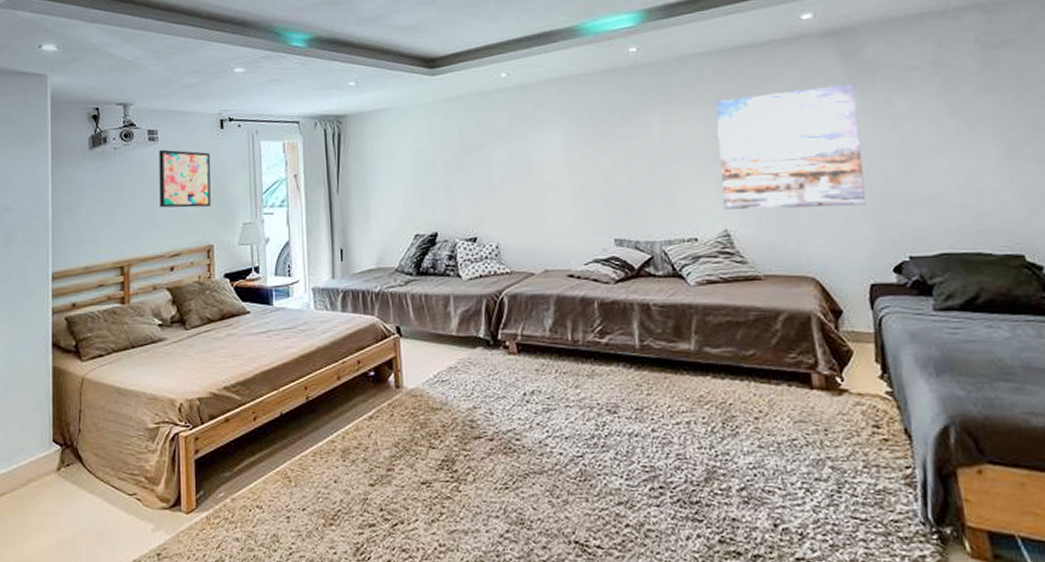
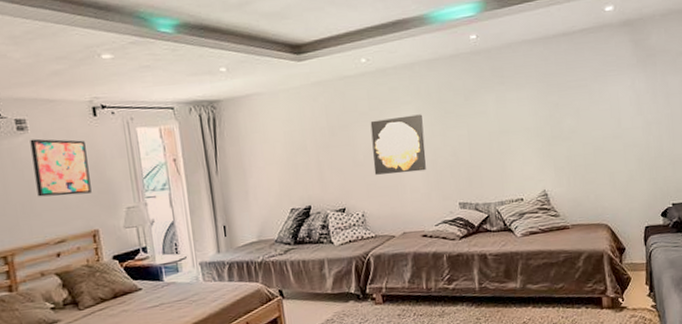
wall art: none [509,135,574,202] -> present [370,114,426,175]
wall art: present [716,84,866,210] -> none [538,67,645,174]

